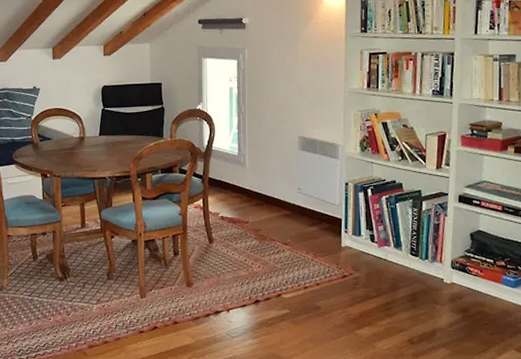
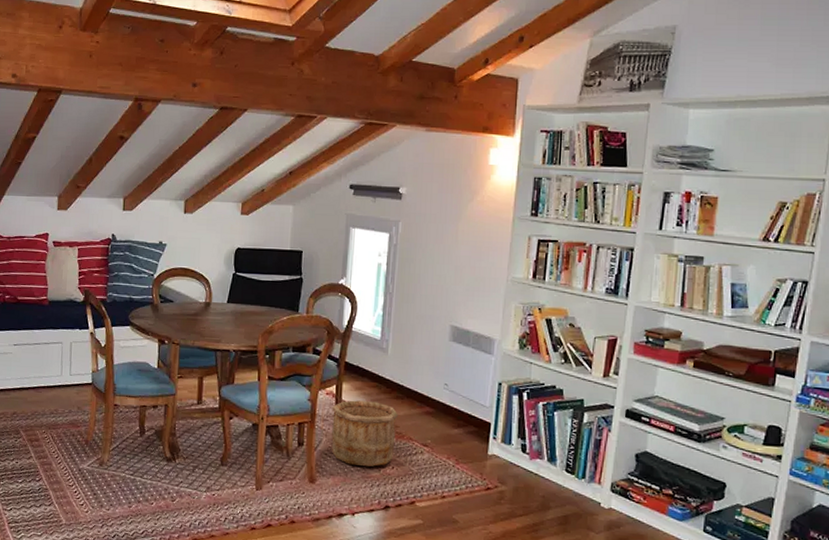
wooden bucket: none [201,210,260,267] -> present [331,400,398,467]

